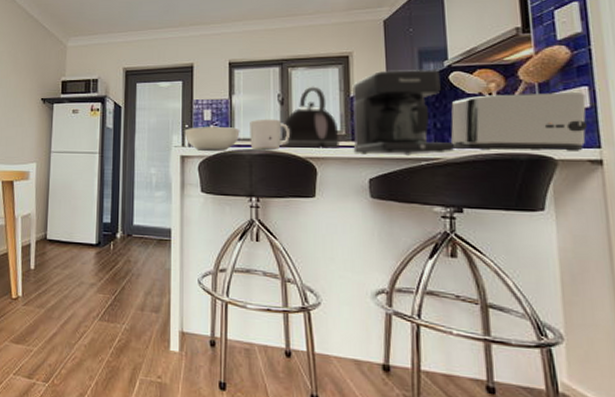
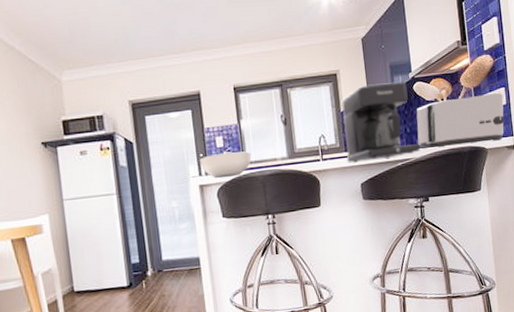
mug: present [250,119,290,151] -> none [259,139,295,171]
kettle: present [281,86,341,148] -> none [287,104,337,165]

